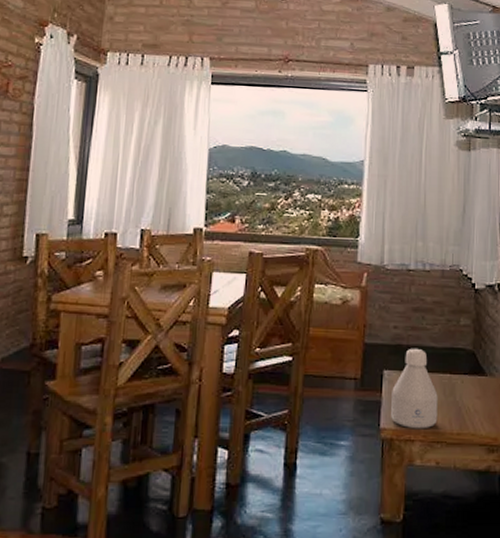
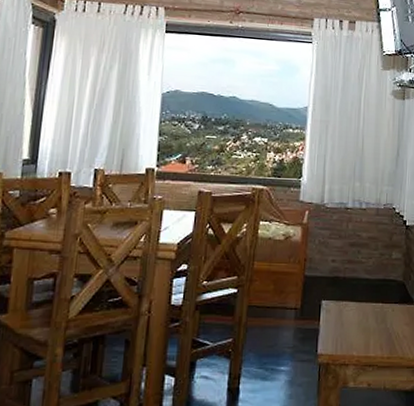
bottle: present [391,348,438,429] -> none [328,280,371,354]

